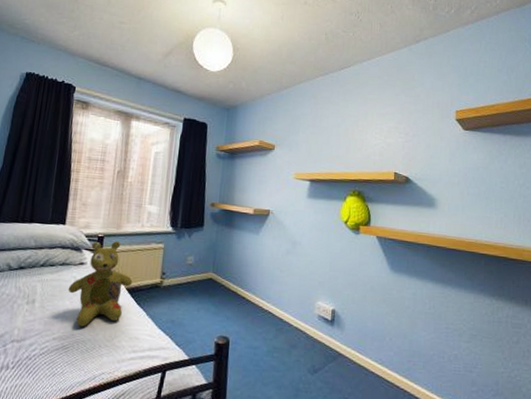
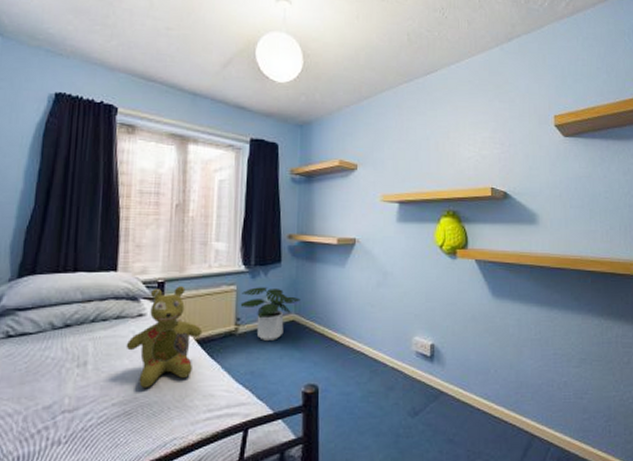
potted plant: none [166,247,218,295] -> present [240,287,300,341]

